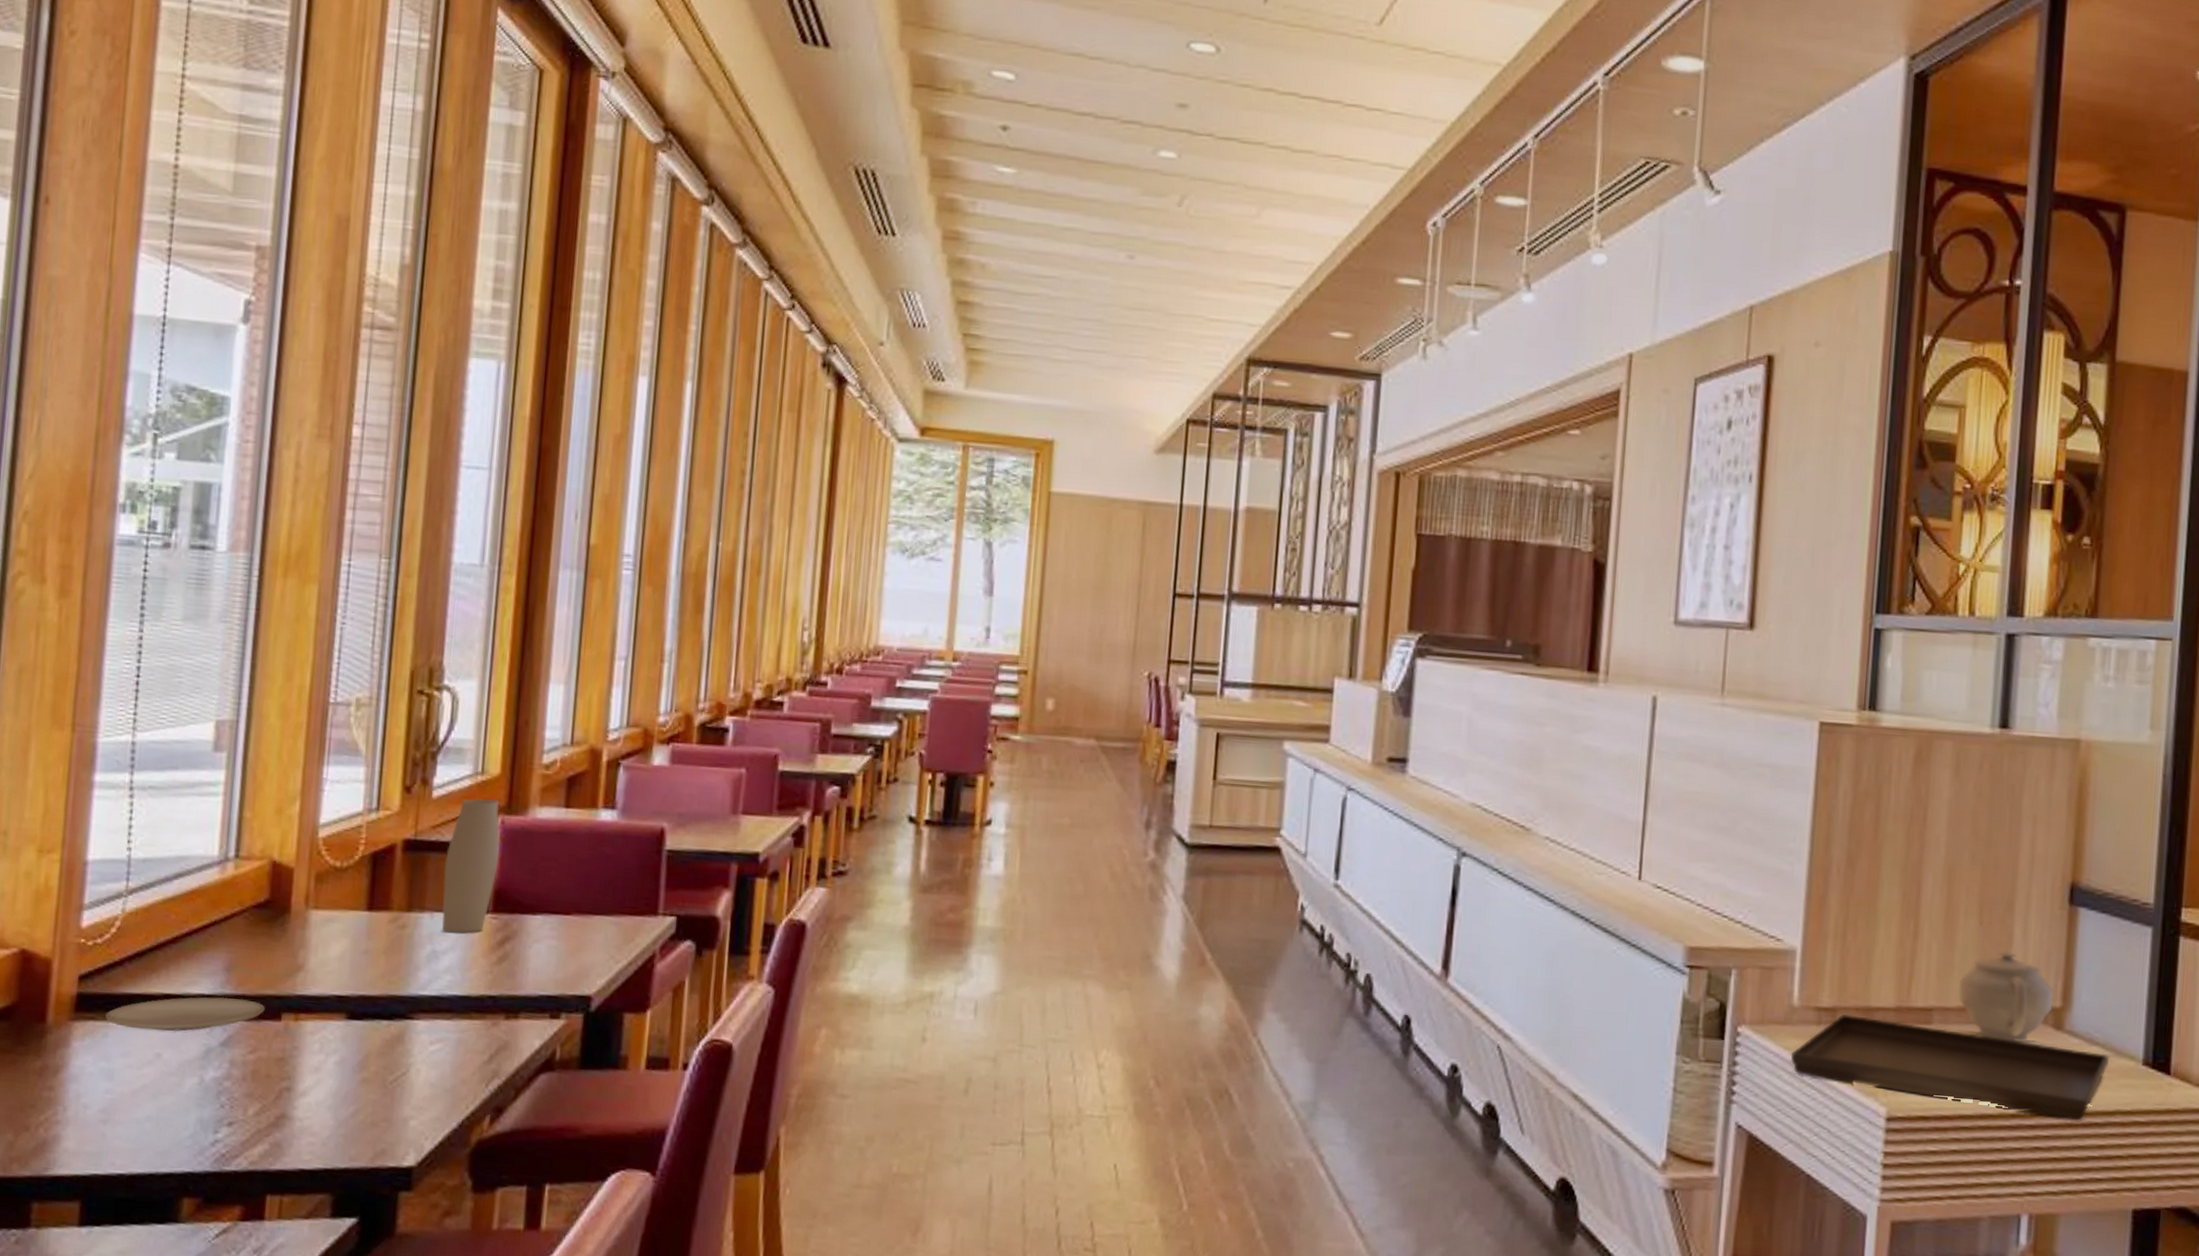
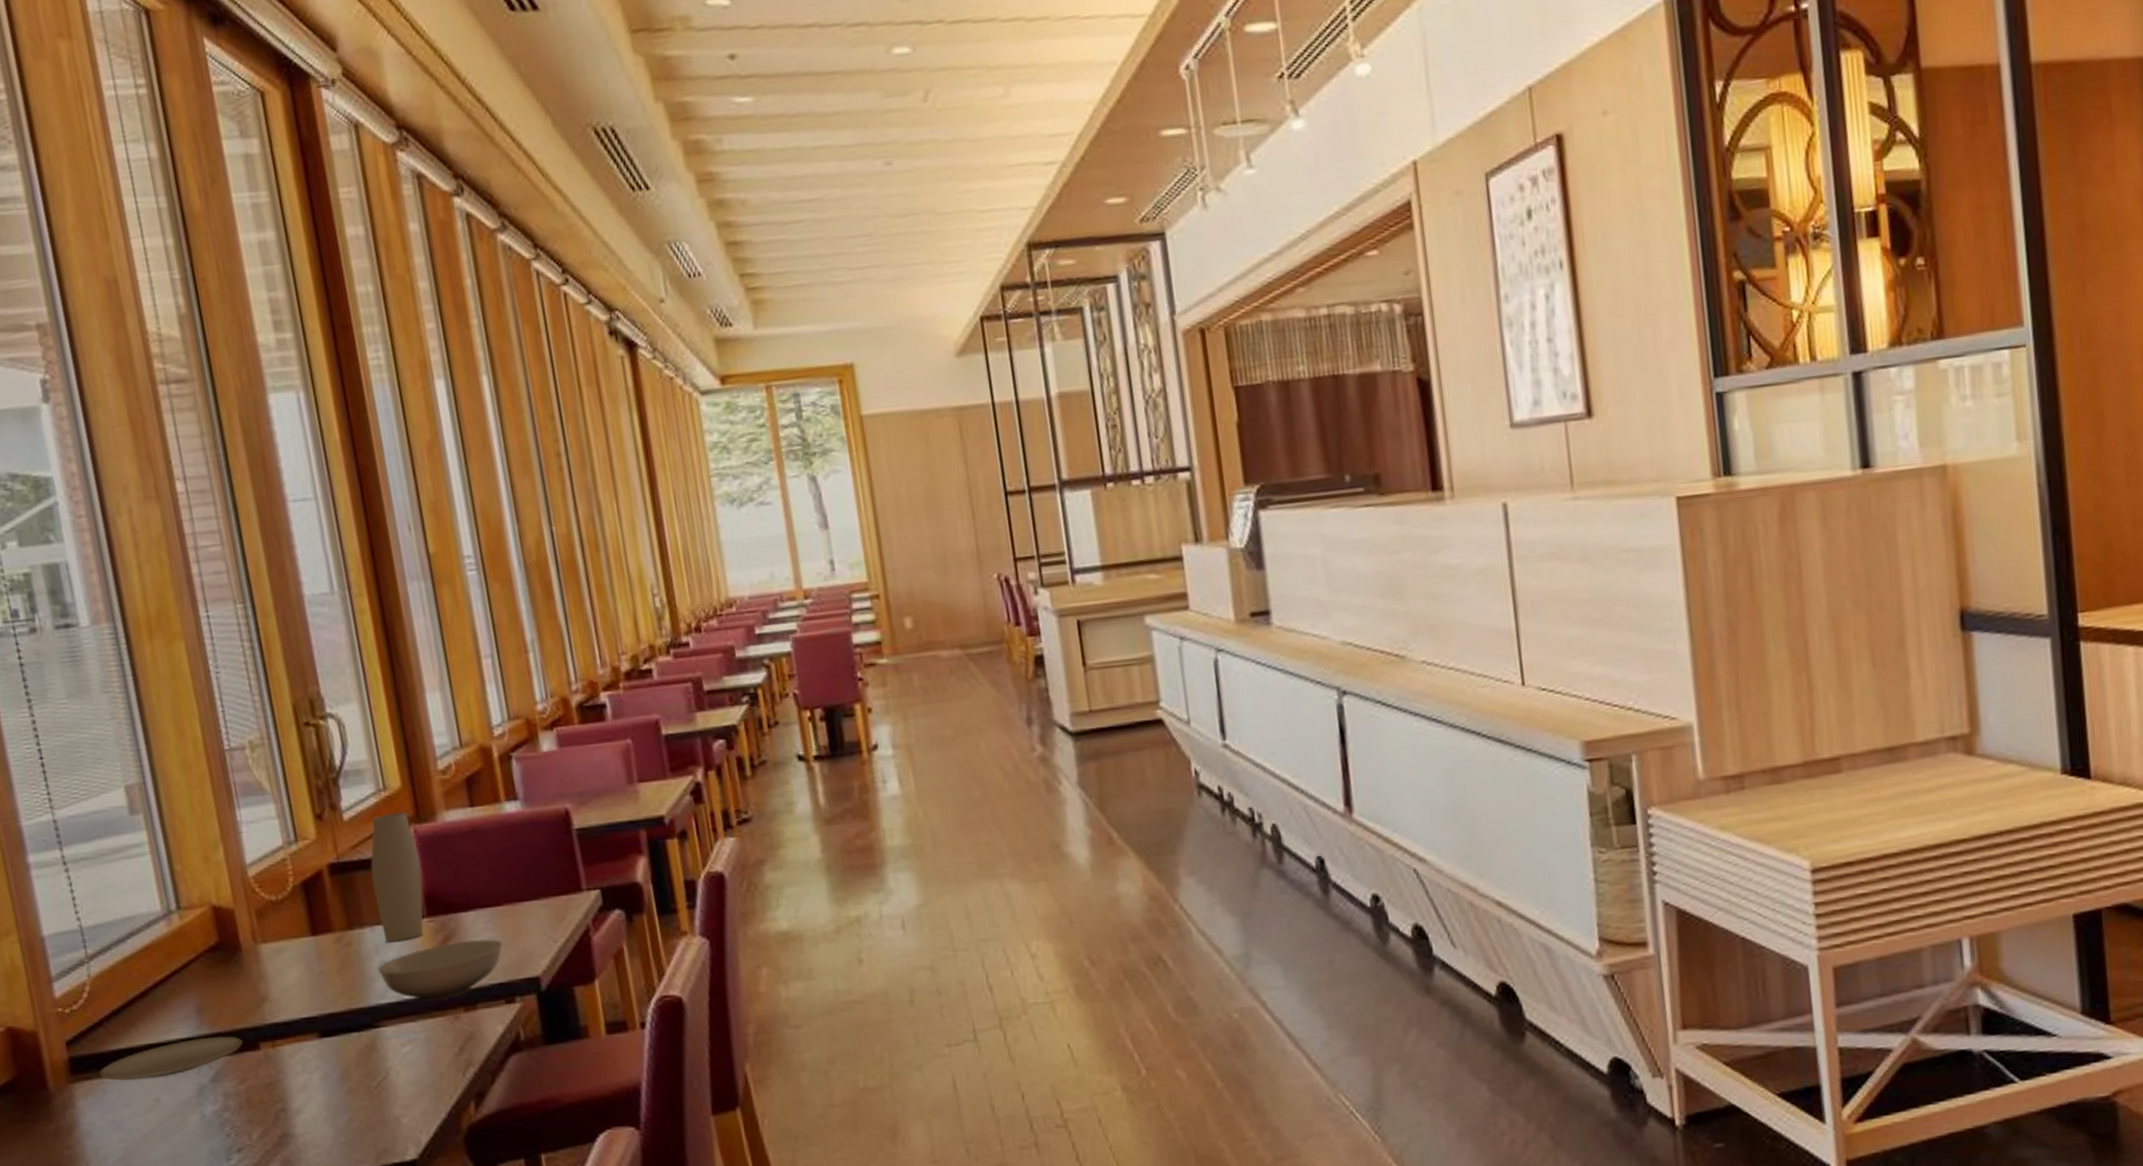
bowl: none [427,944,563,1002] -> present [378,938,503,1002]
serving tray: present [1790,1014,2110,1121] -> none [1705,769,2028,845]
teapot: present [1959,951,2054,1042] -> none [1862,687,1961,776]

